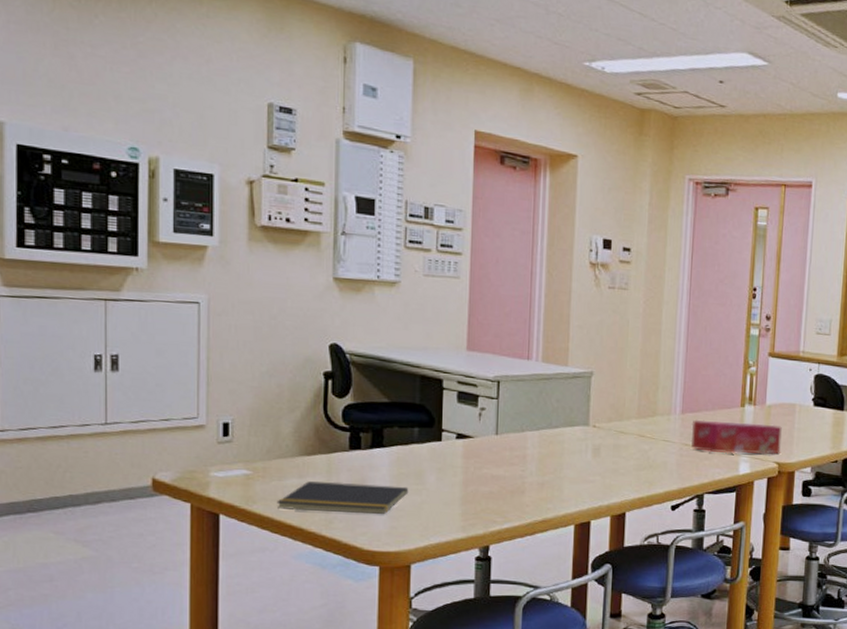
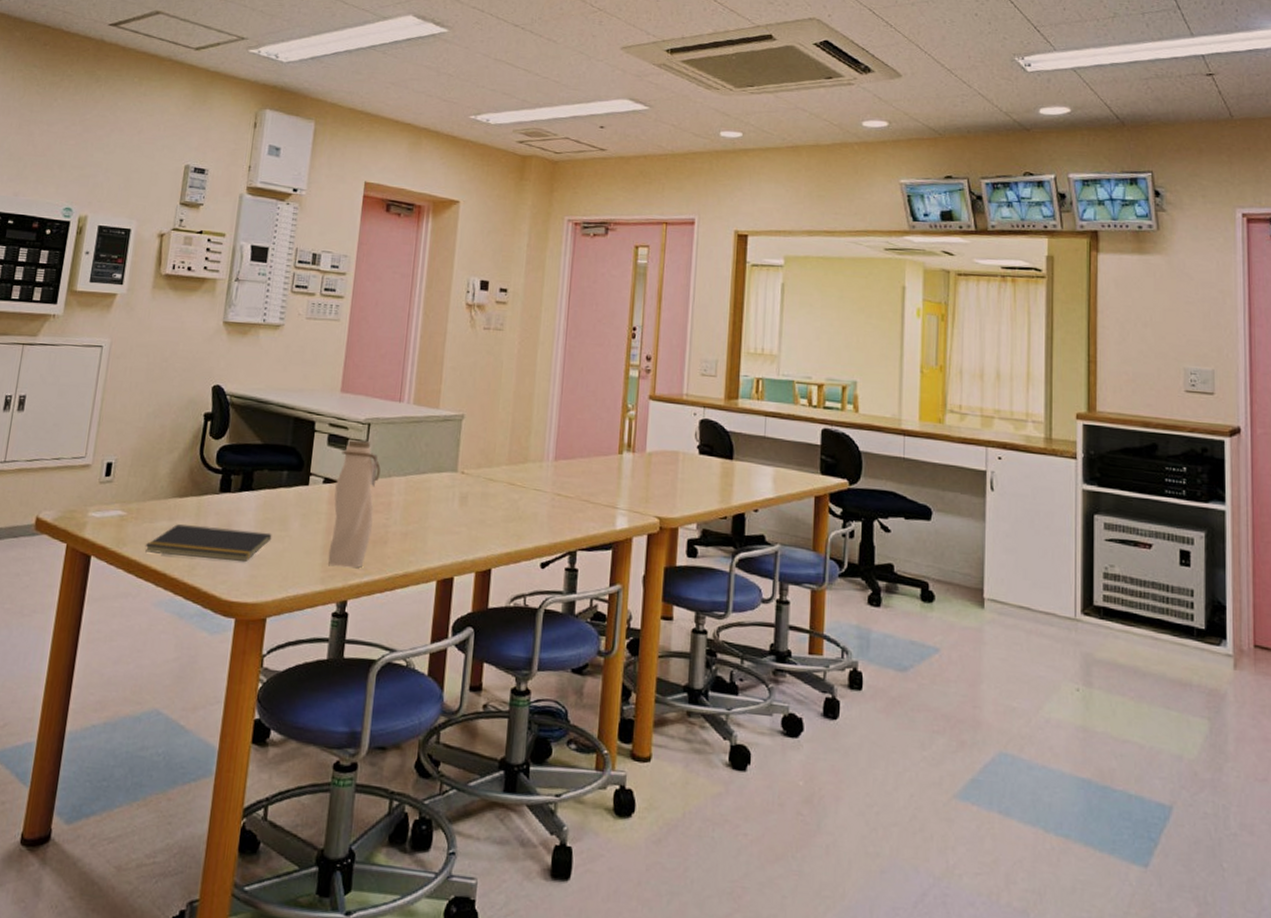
water bottle: none [467,397,513,517] -> present [328,440,381,568]
tissue box: present [690,419,782,455] -> none [563,467,664,508]

